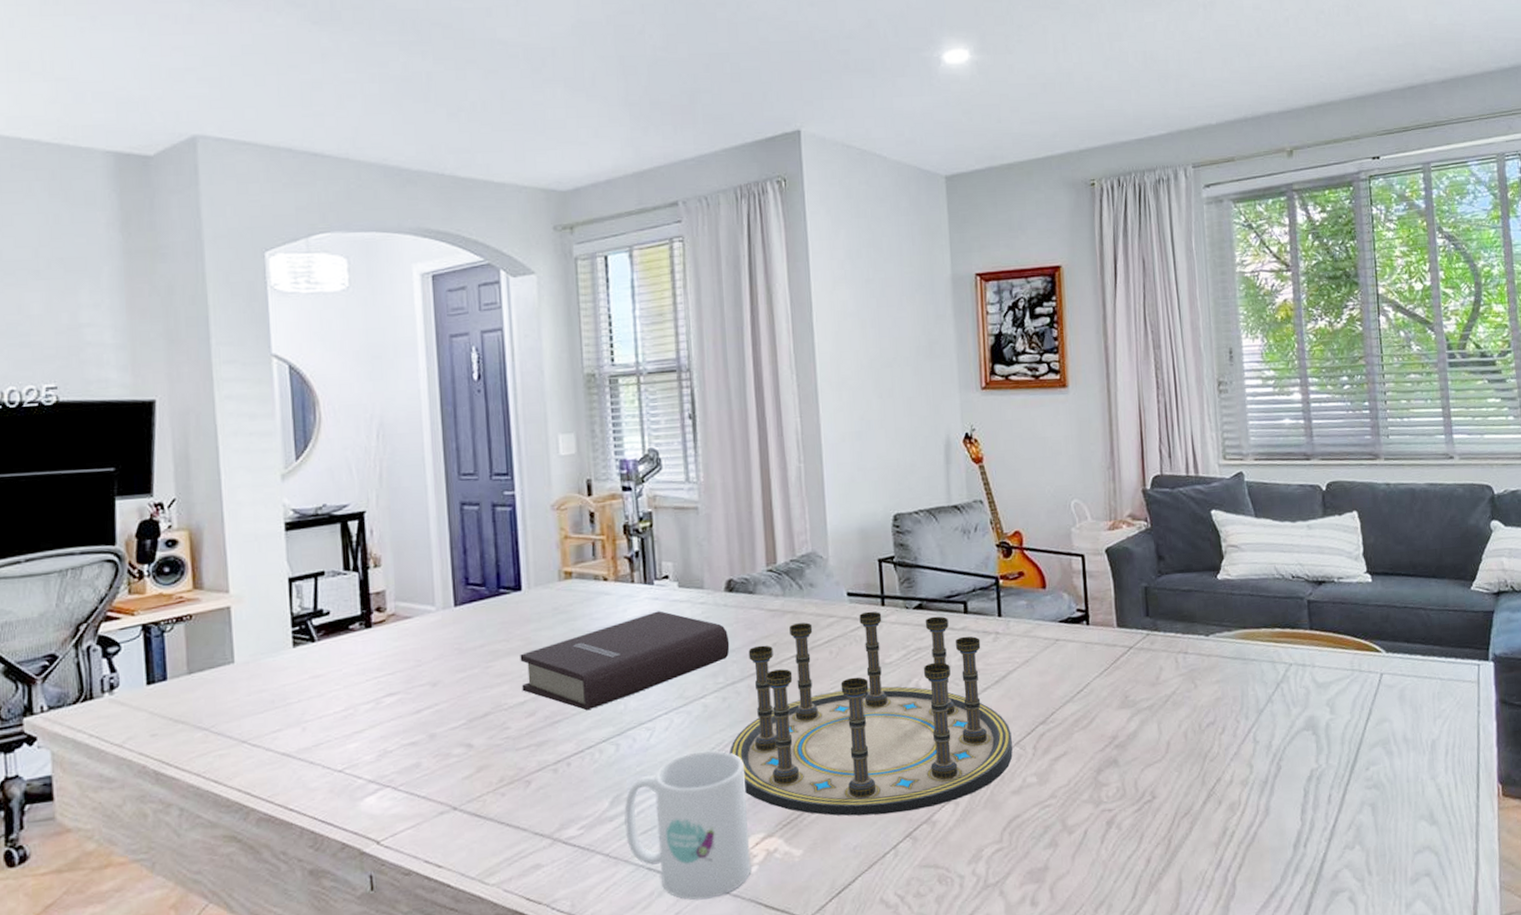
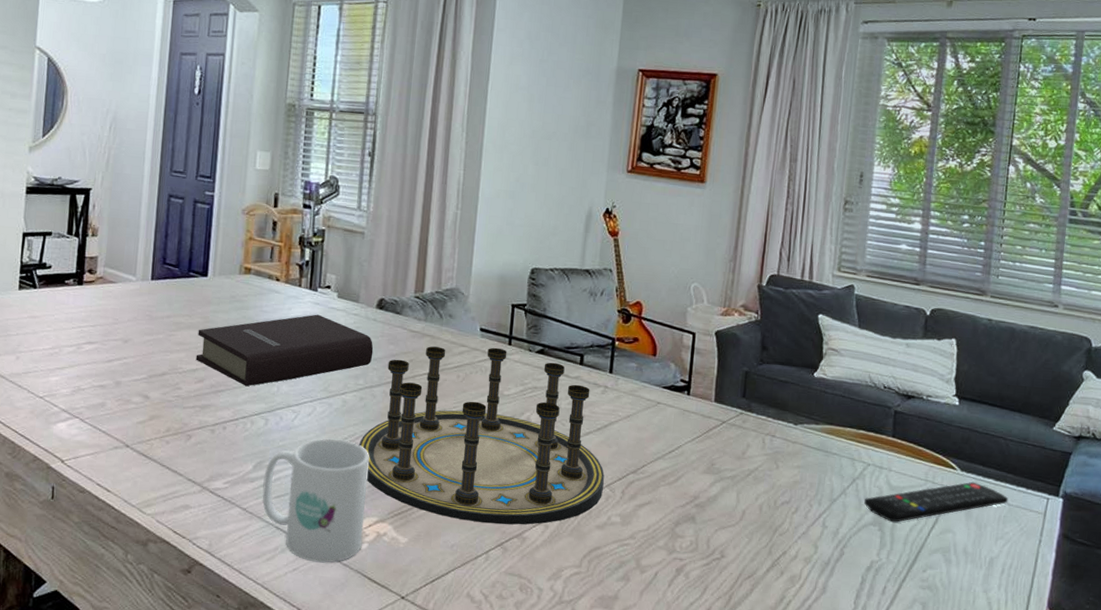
remote control: none [1293,661,1439,723] -> present [864,481,1009,522]

